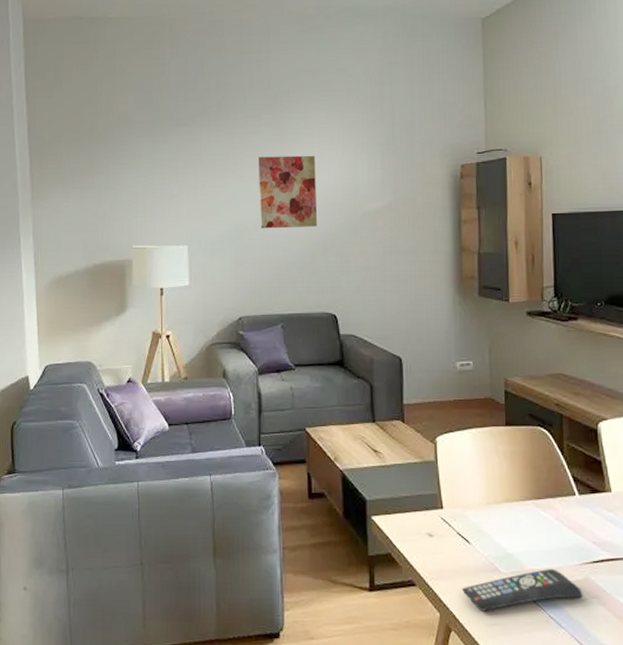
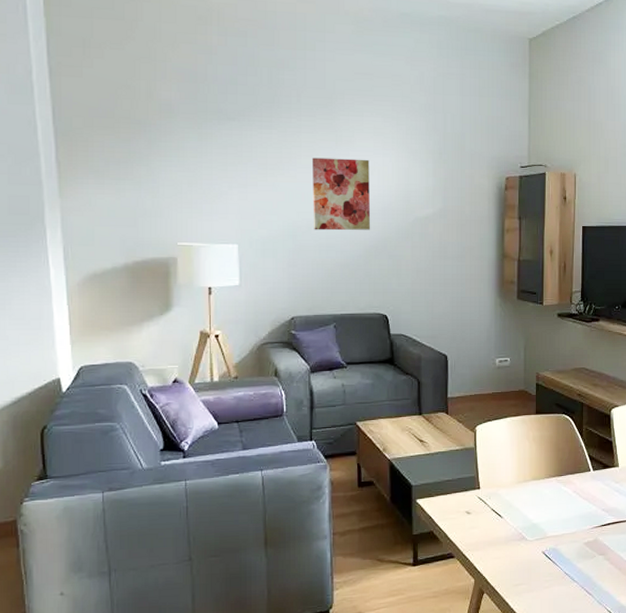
remote control: present [462,568,583,611] -> none [494,533,592,574]

